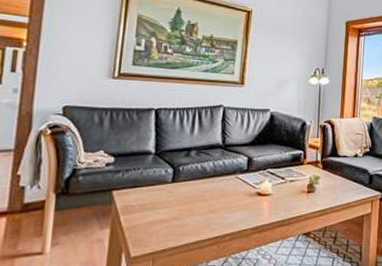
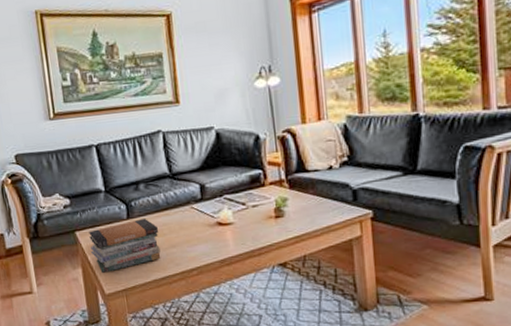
book stack: none [125,183,200,236] -> present [88,218,161,274]

